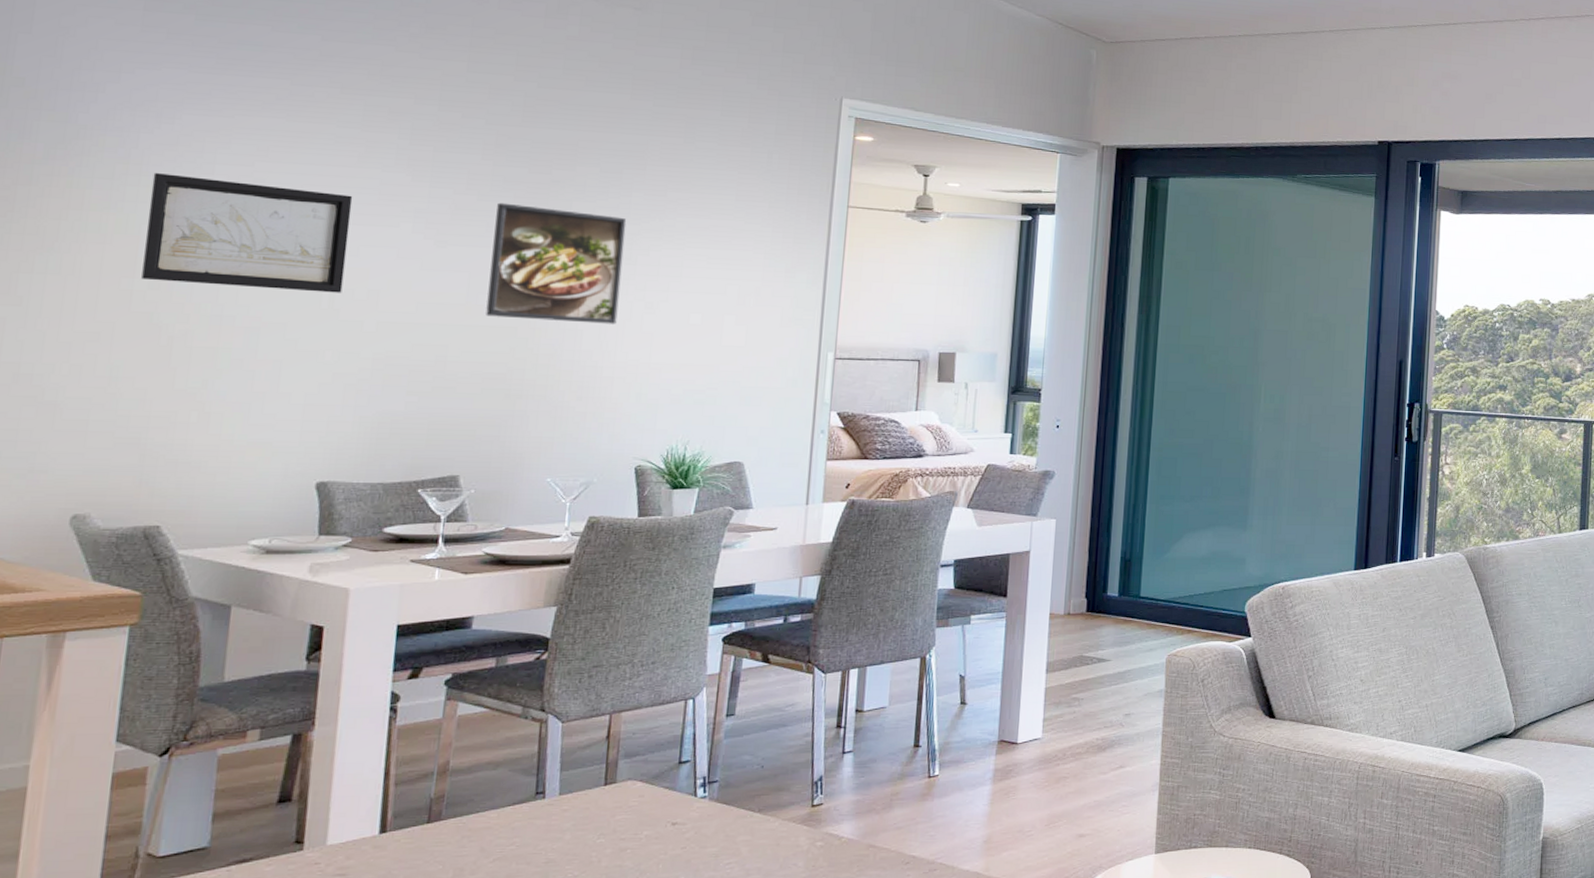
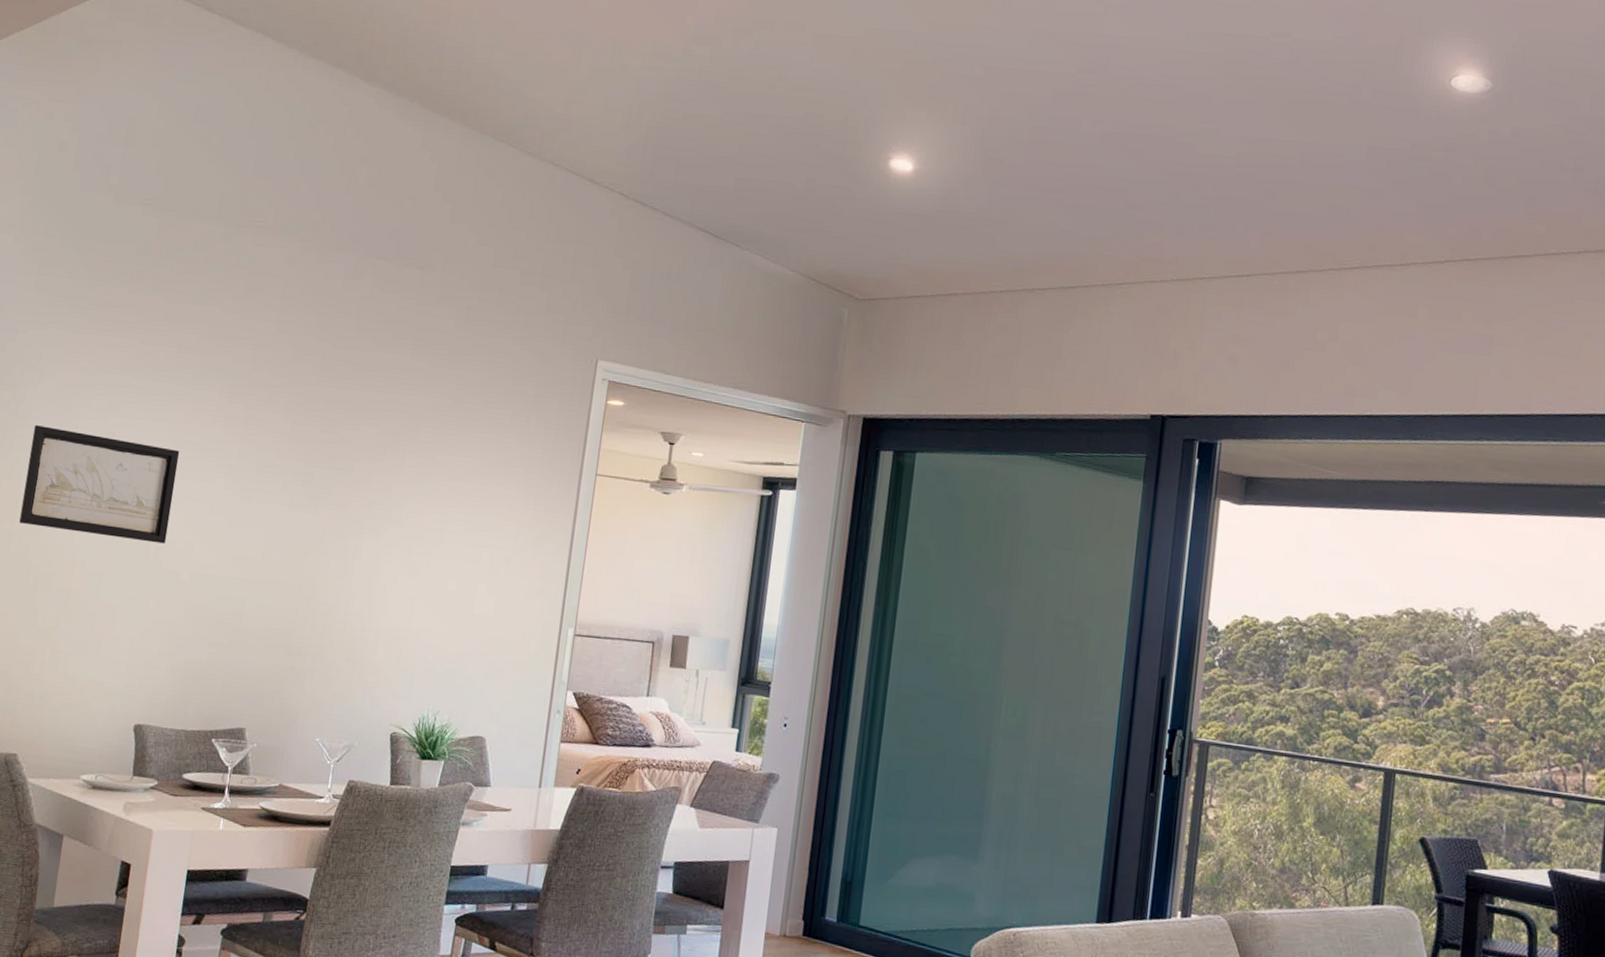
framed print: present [486,202,627,324] -> none [277,461,399,587]

